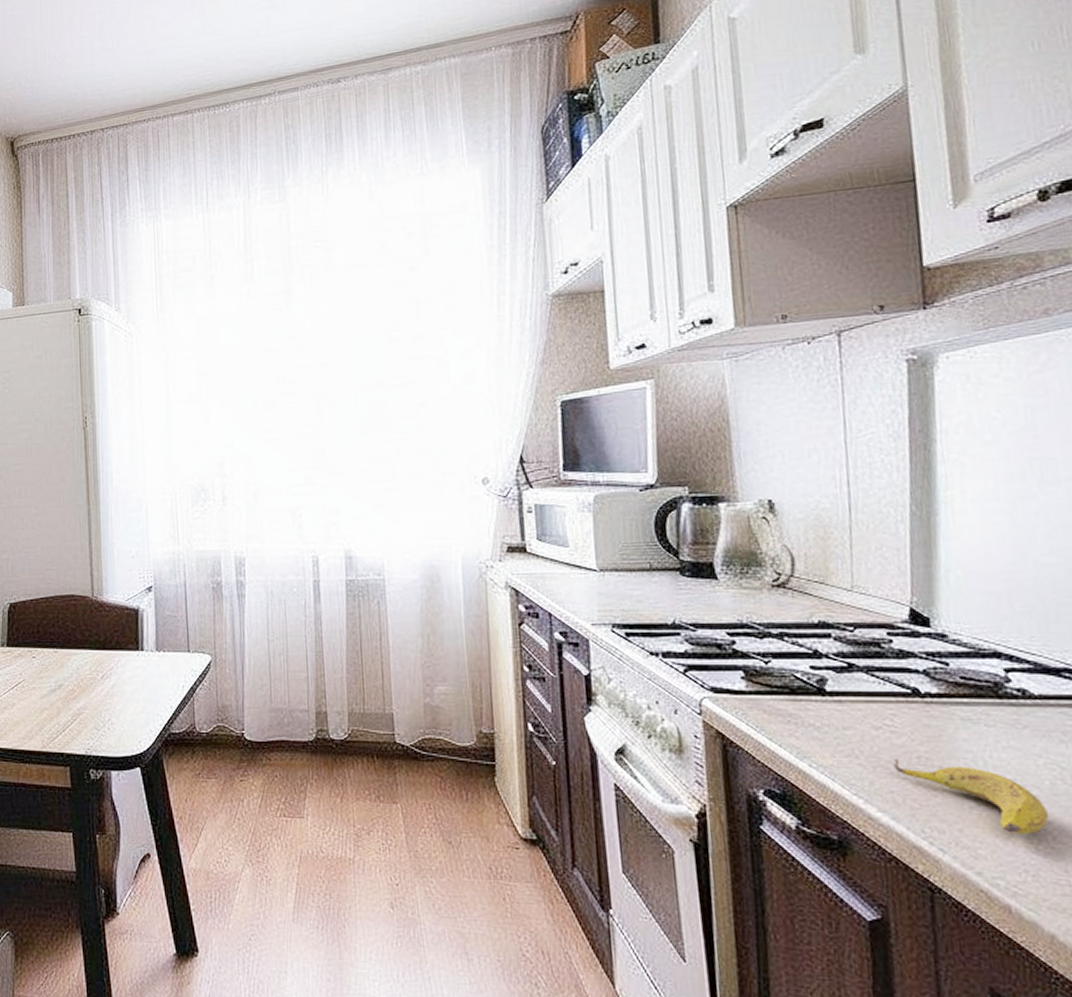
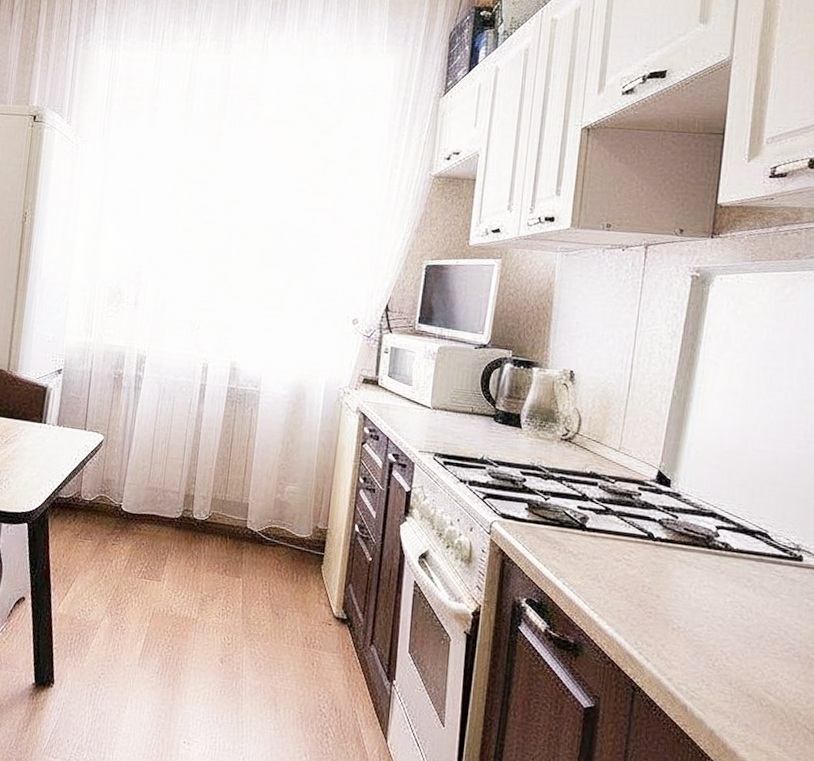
banana: present [893,757,1049,835] -> none [624,584,727,654]

